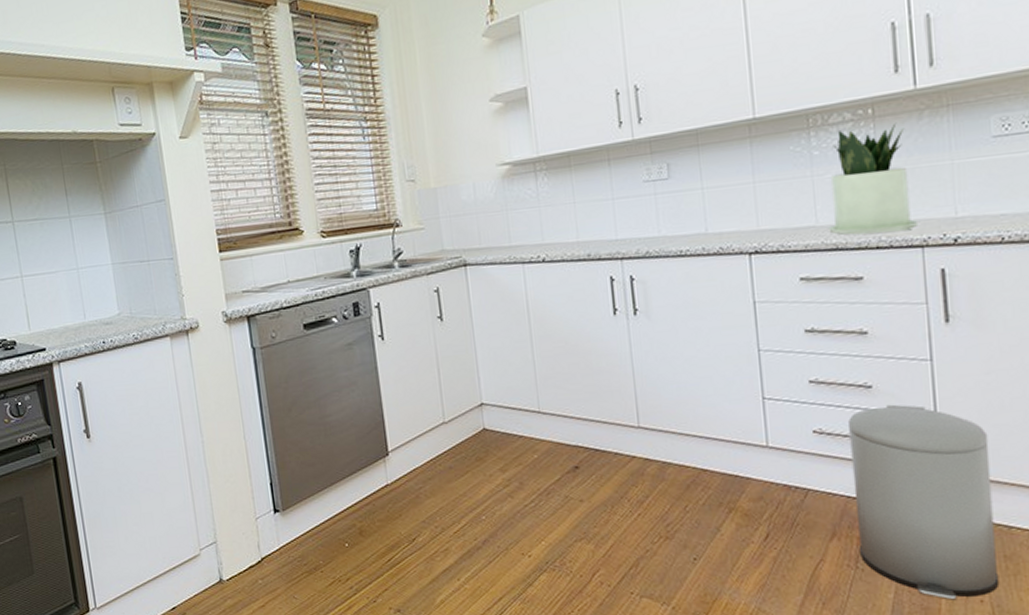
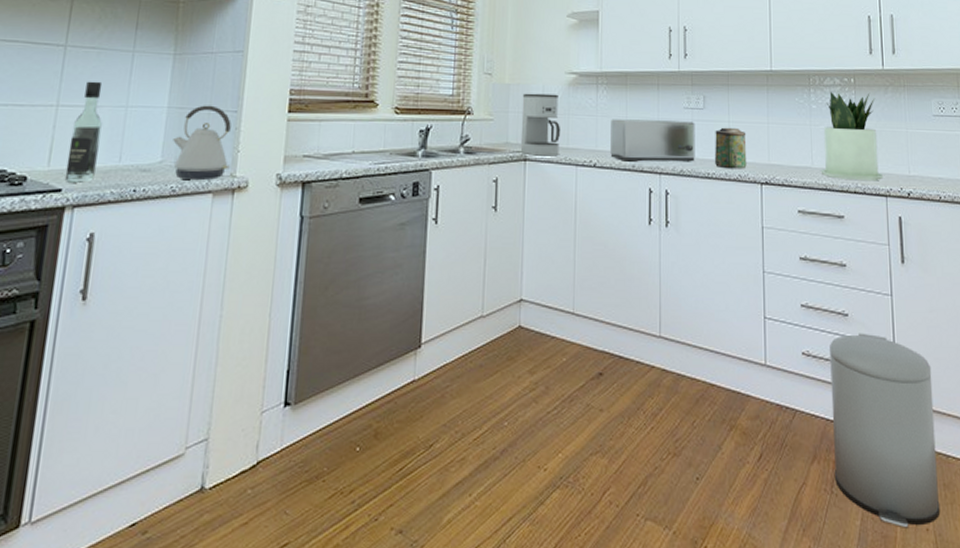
bottle: none [38,249,68,342] -> present [64,81,103,183]
kettle: none [124,256,180,328] -> present [173,105,231,181]
coffee maker: none [452,190,502,261] -> present [520,93,561,158]
toaster: none [556,195,663,252] -> present [610,119,695,162]
canister: none [685,194,729,244] -> present [715,127,747,169]

